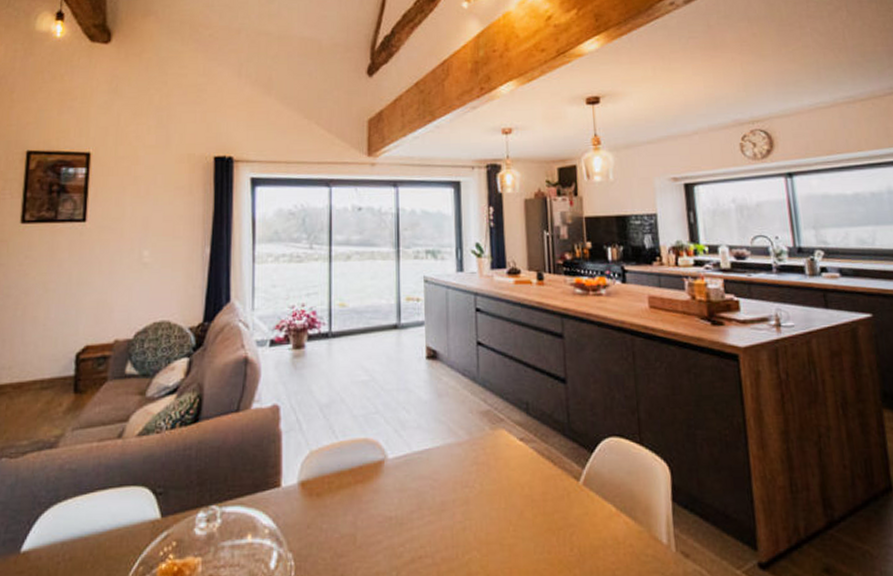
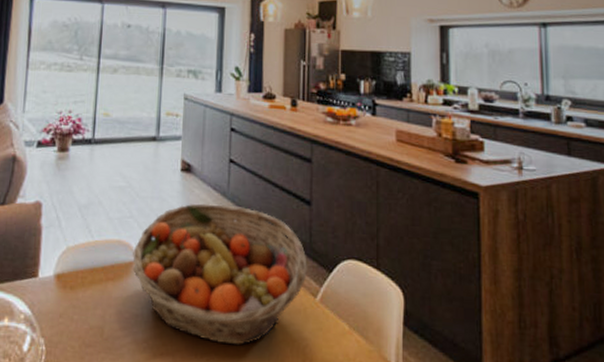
fruit basket: none [381,390,568,540] -> present [133,203,307,346]

